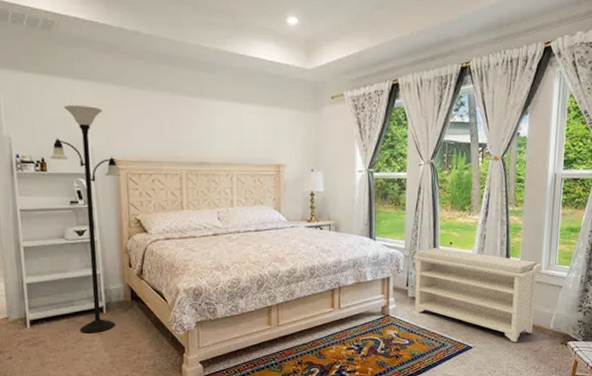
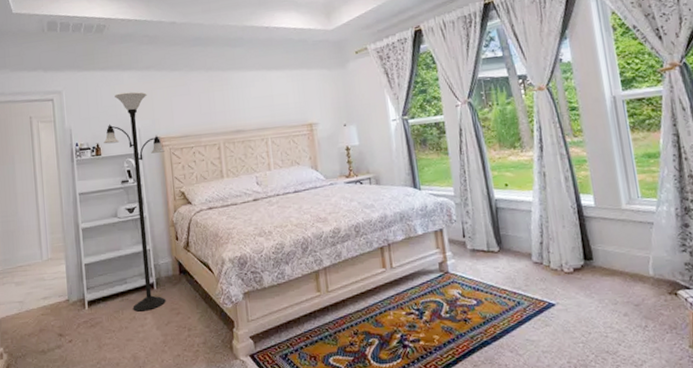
bench: present [413,248,542,343] -> none [466,191,627,296]

